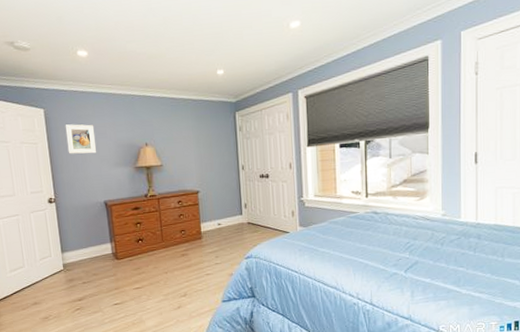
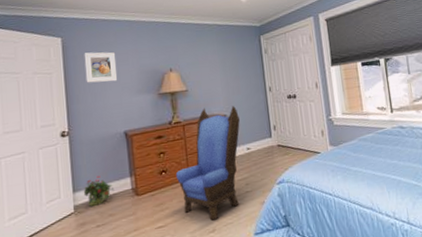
potted plant: none [70,239,97,266] -> present [83,175,115,206]
armchair: none [151,182,212,286] -> present [175,105,240,221]

